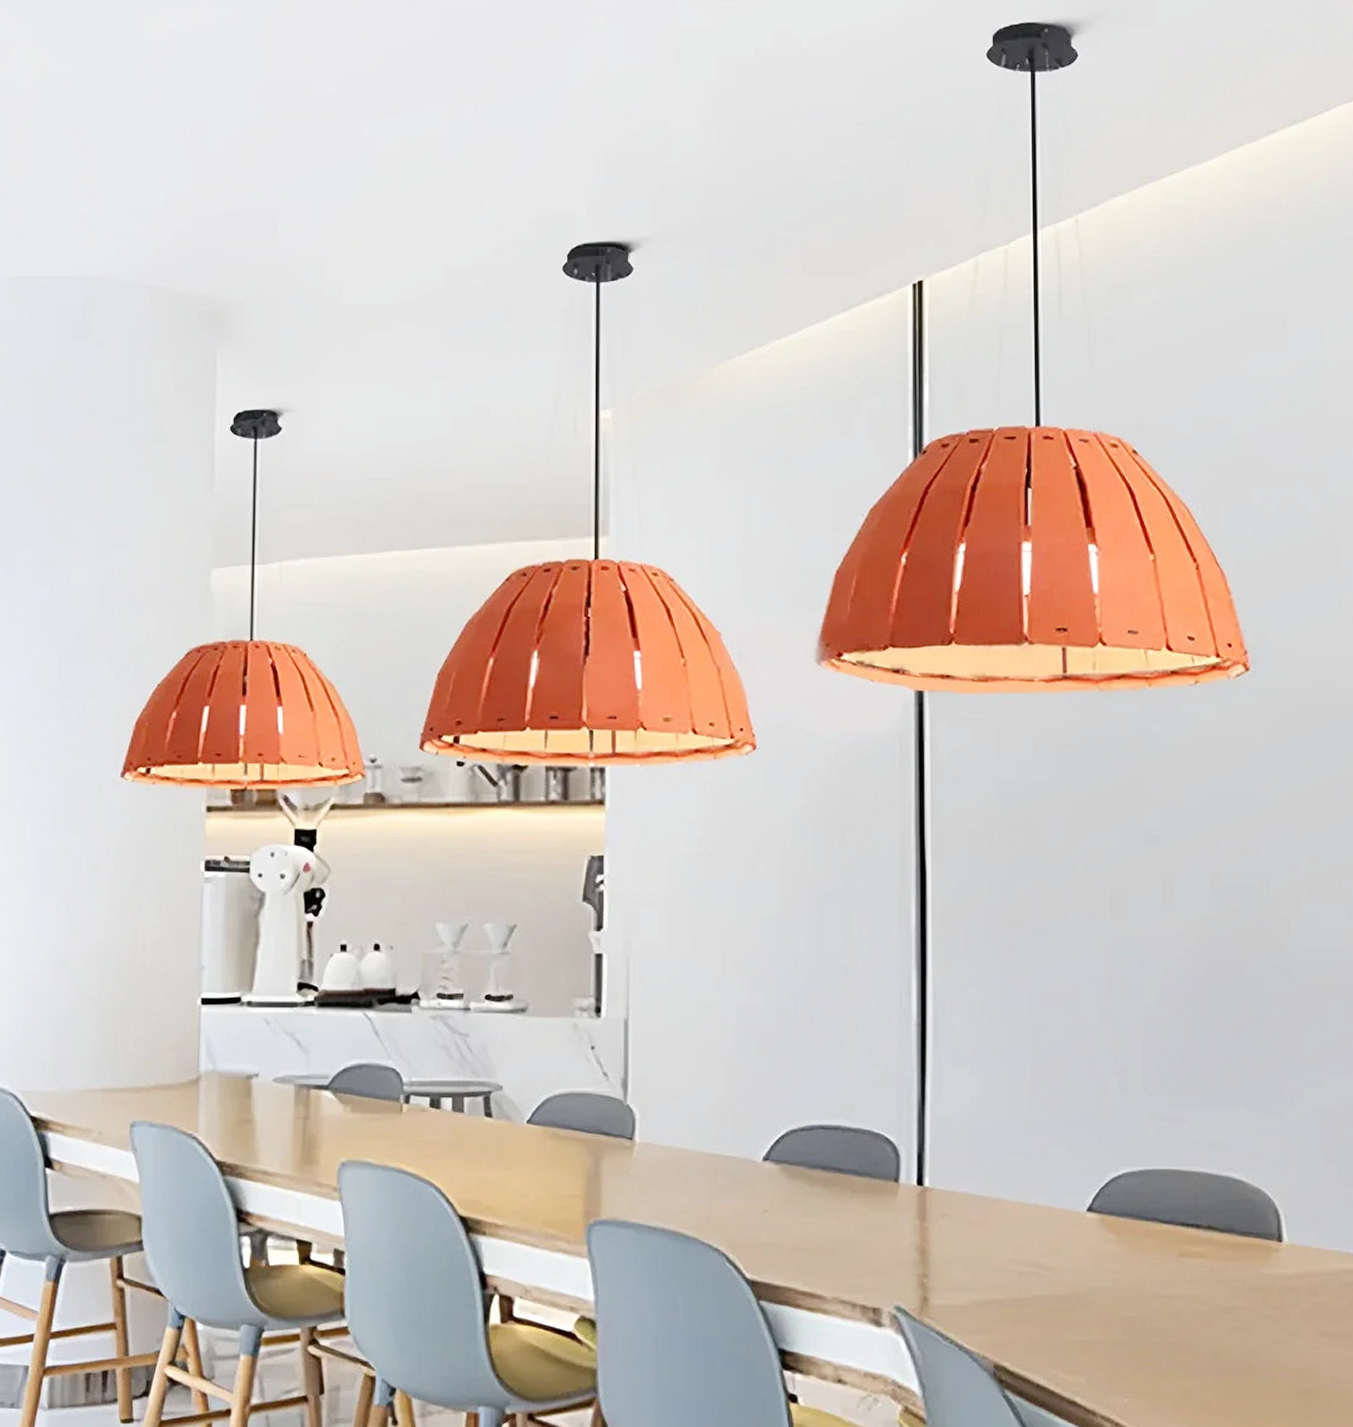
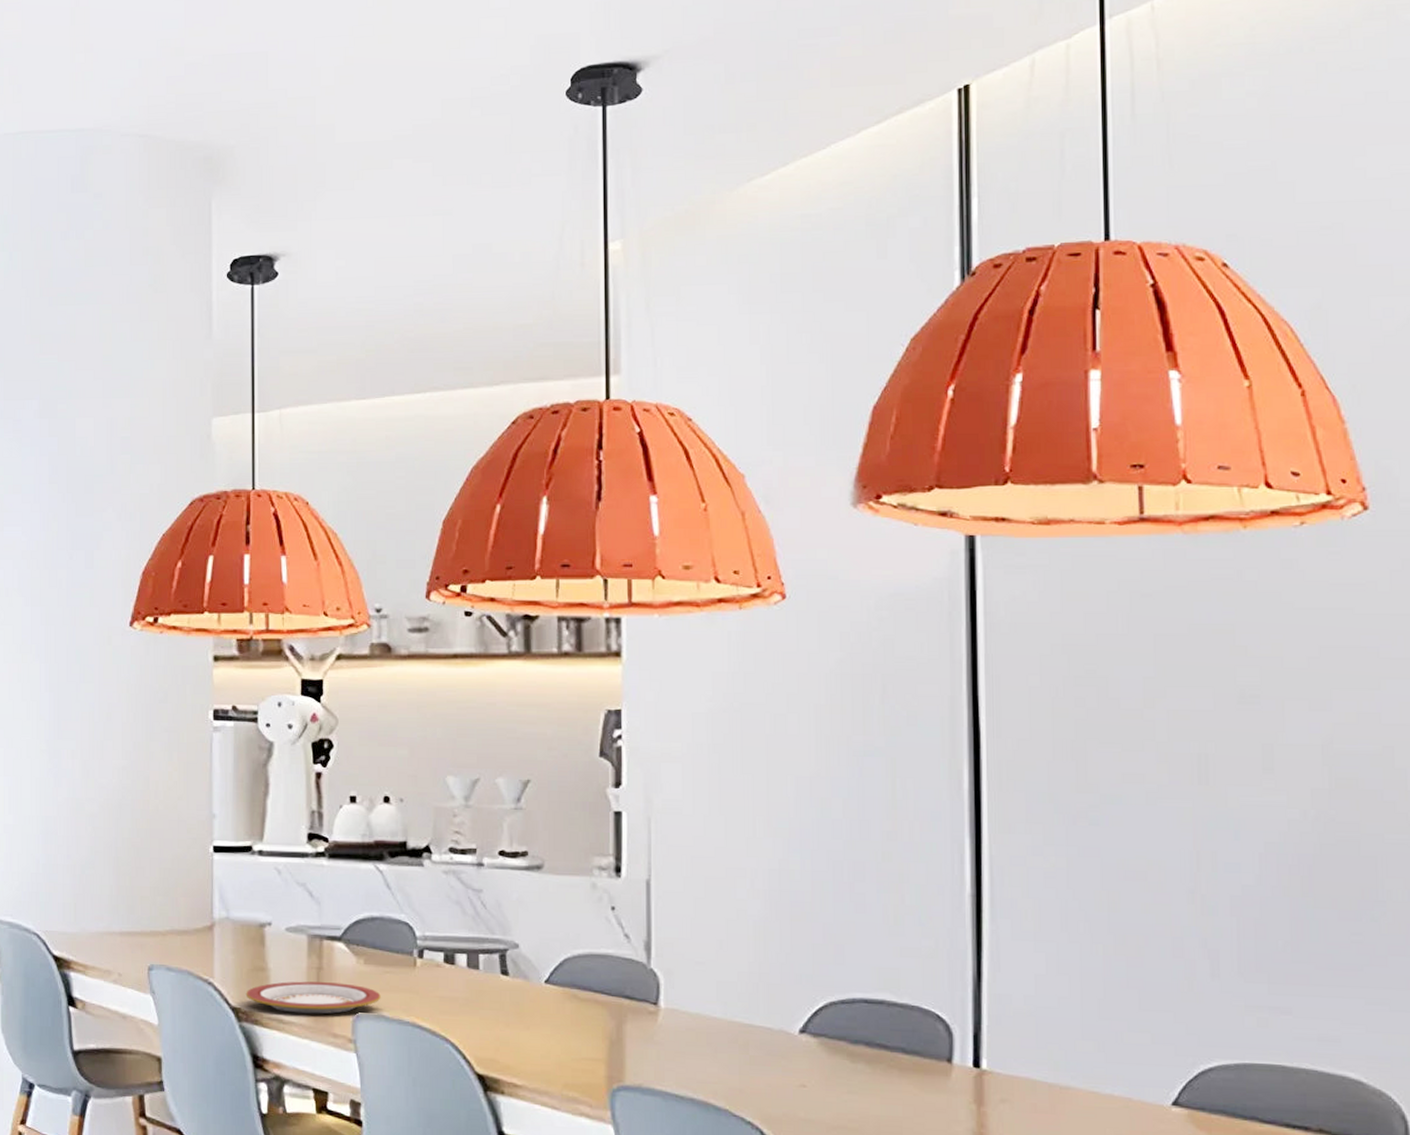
plate: none [230,1132,367,1164] -> present [245,981,381,1014]

